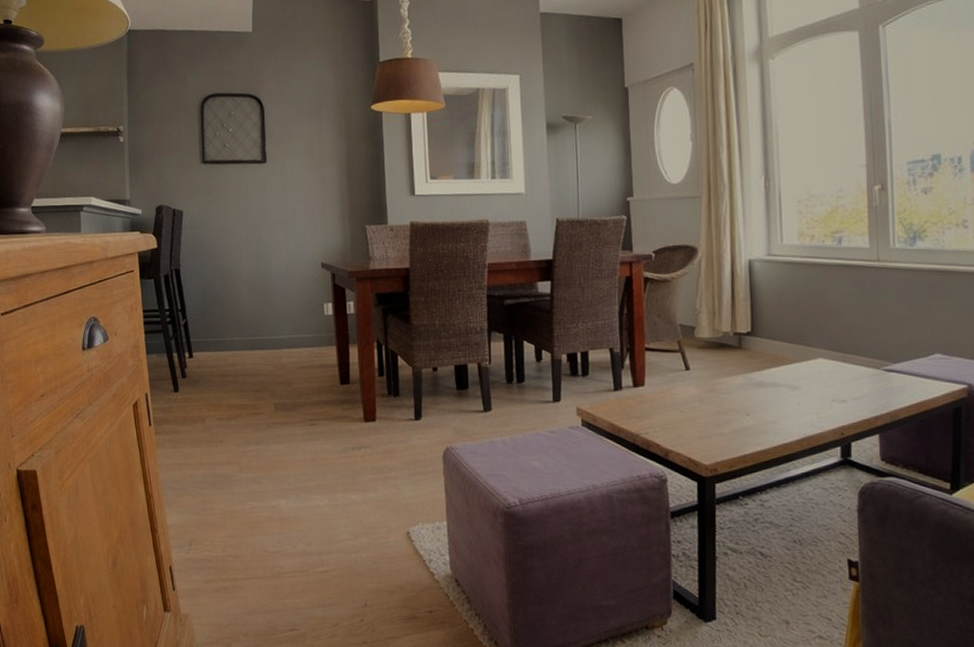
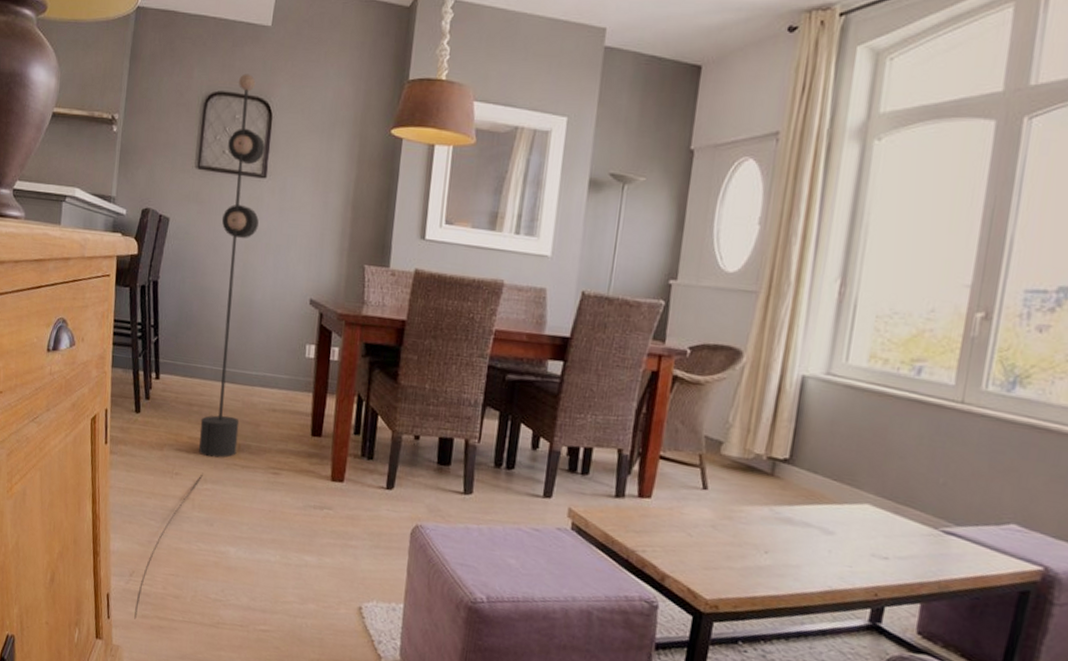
floor lamp: none [198,75,274,586] -> present [134,73,266,620]

